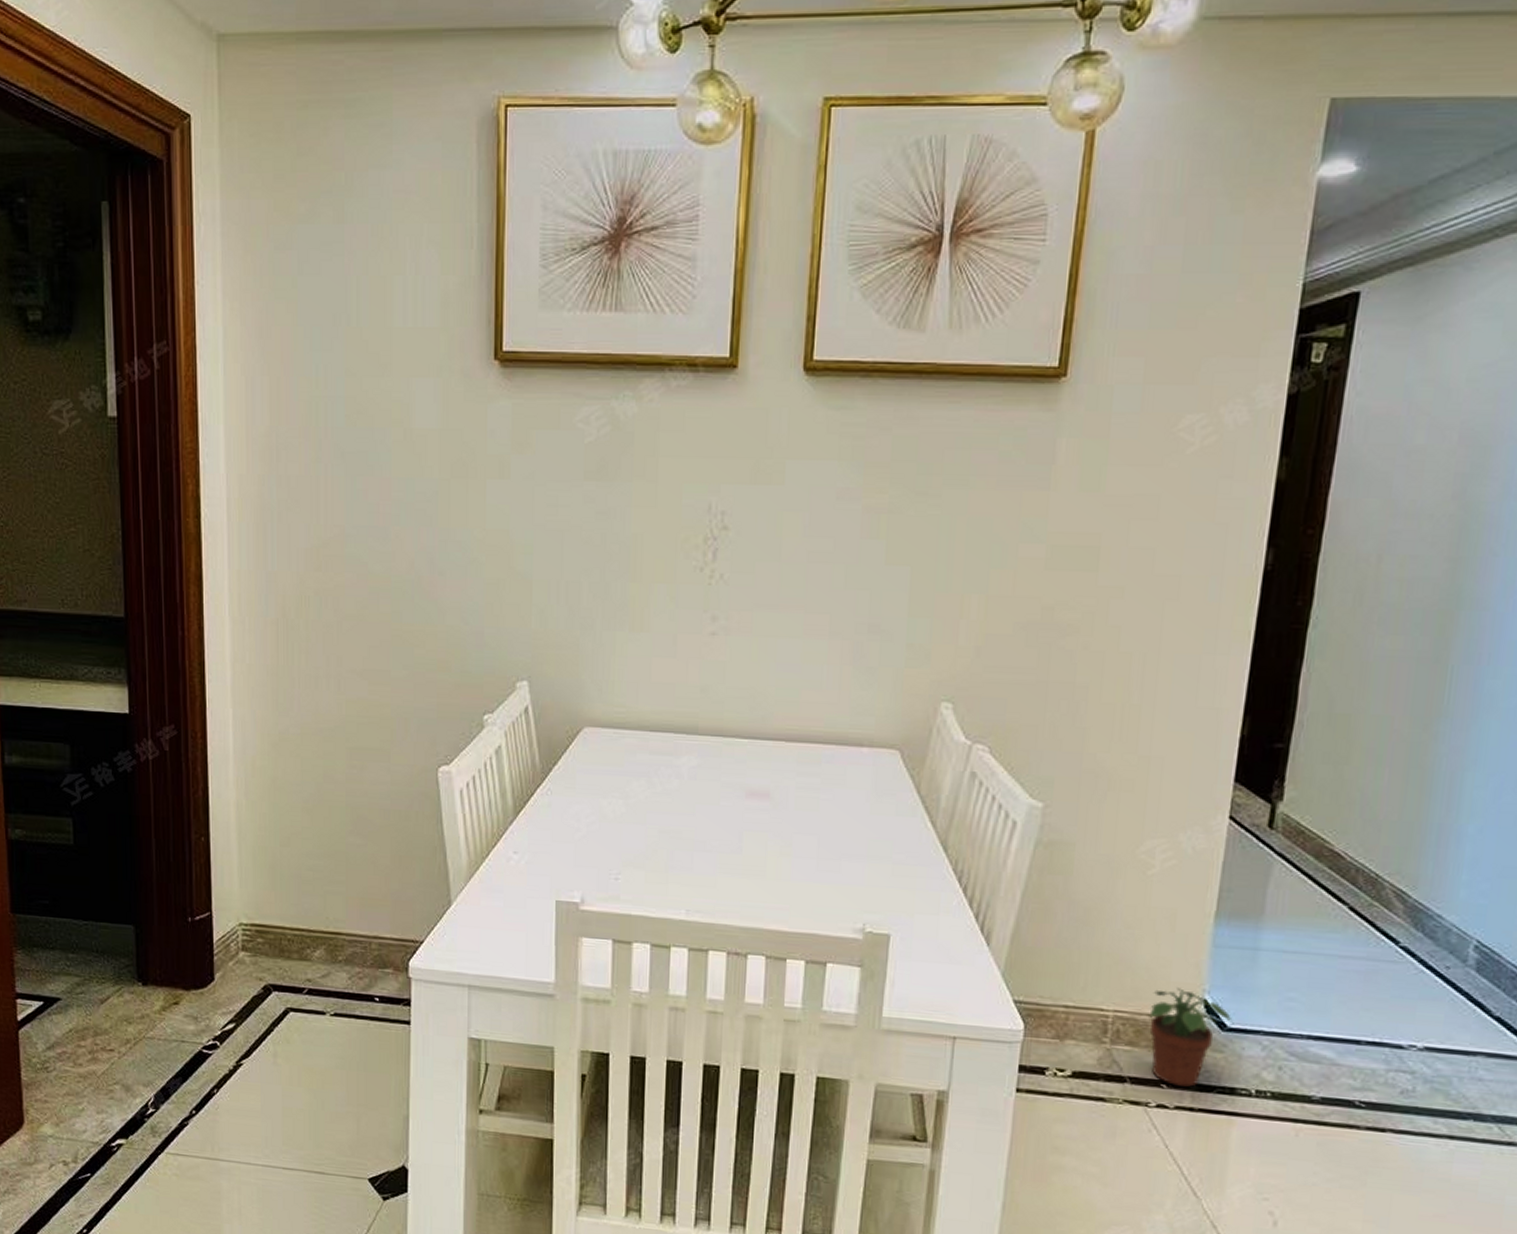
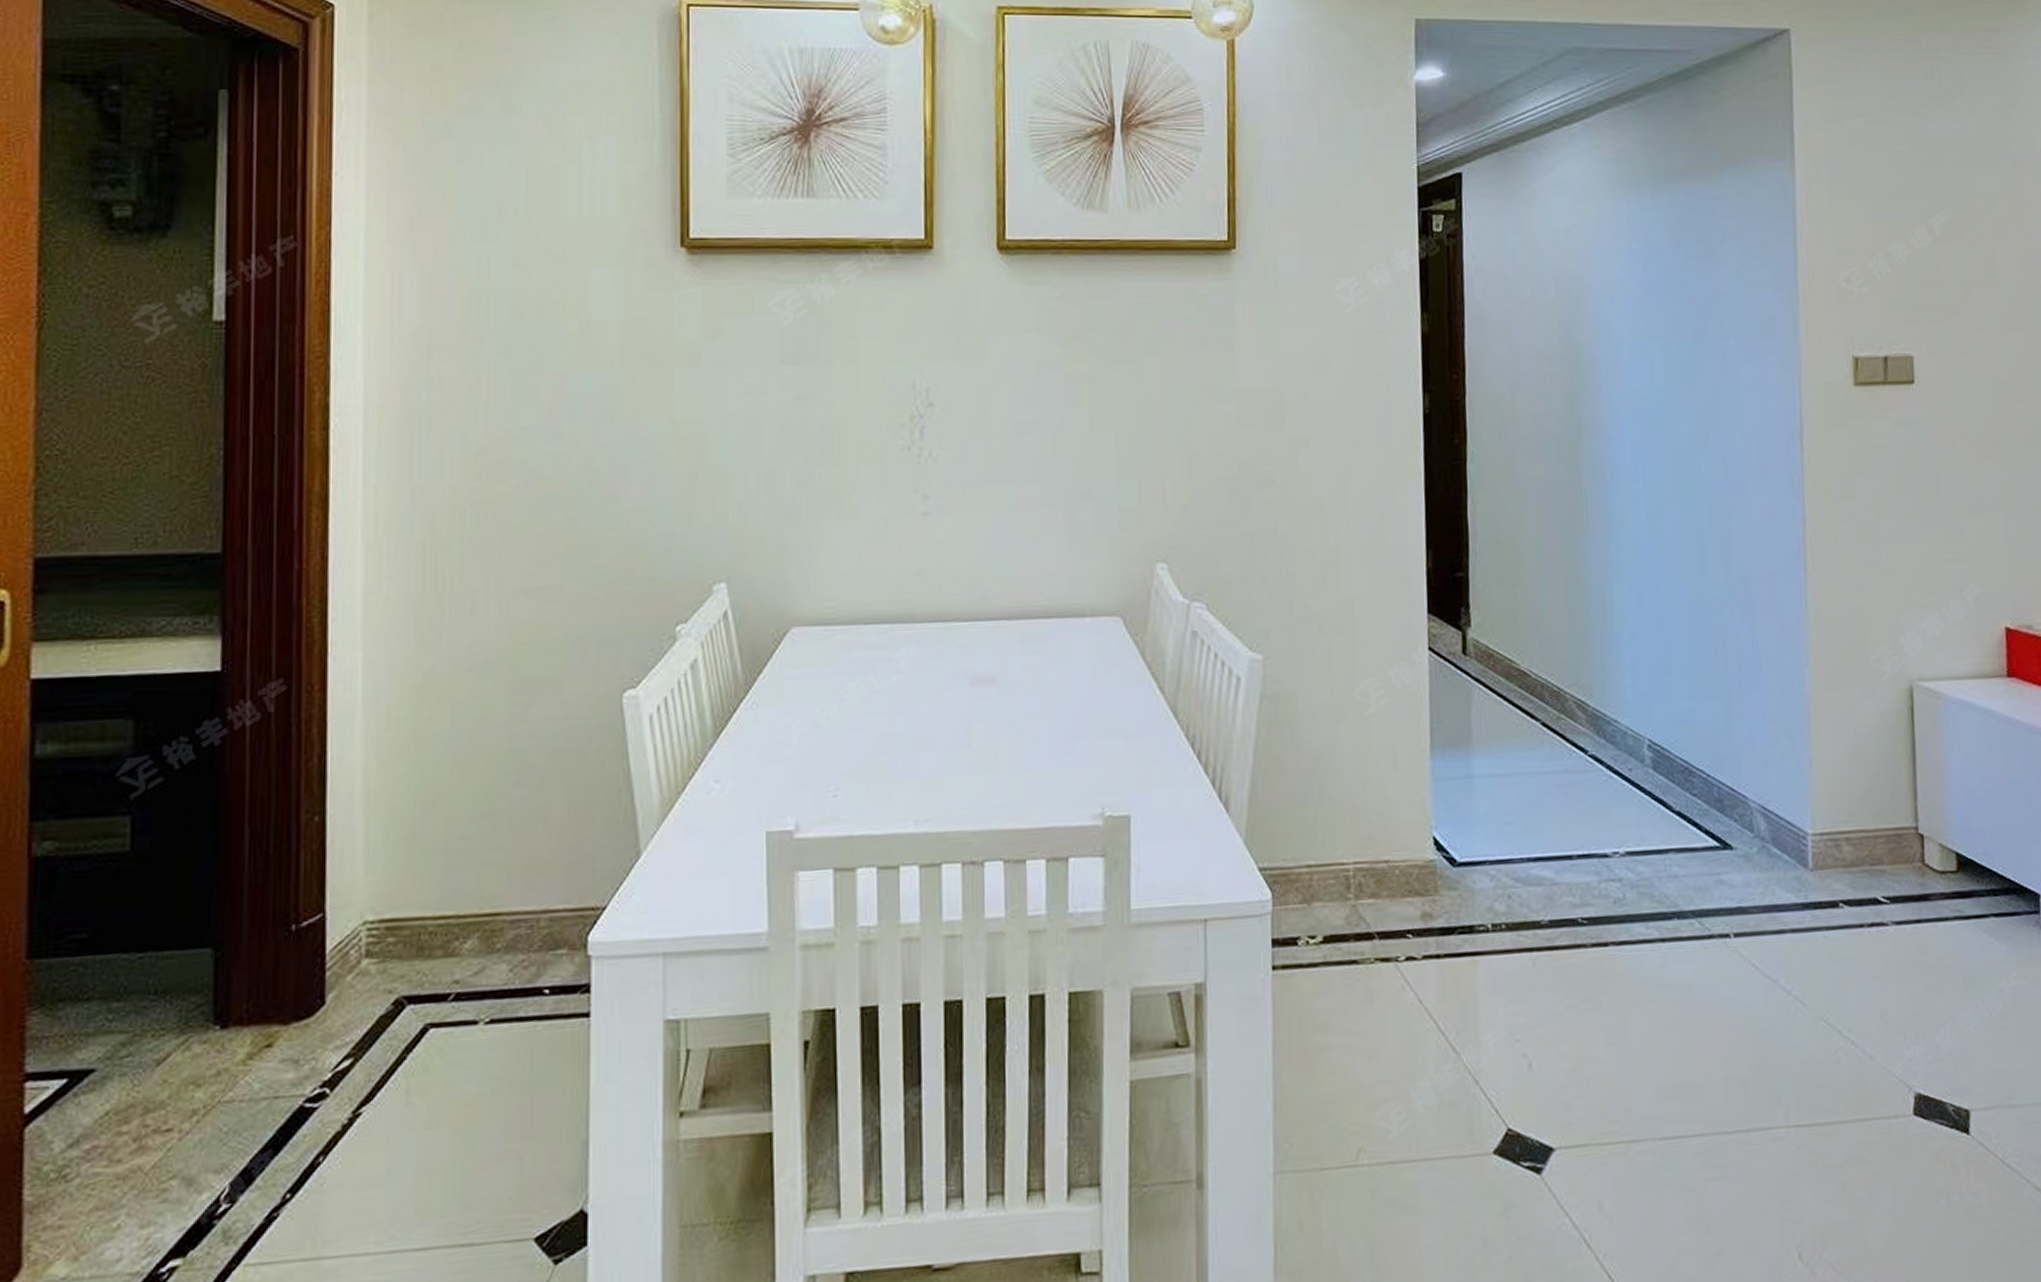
potted plant: present [1149,988,1231,1087] -> none [1386,828,1459,934]

